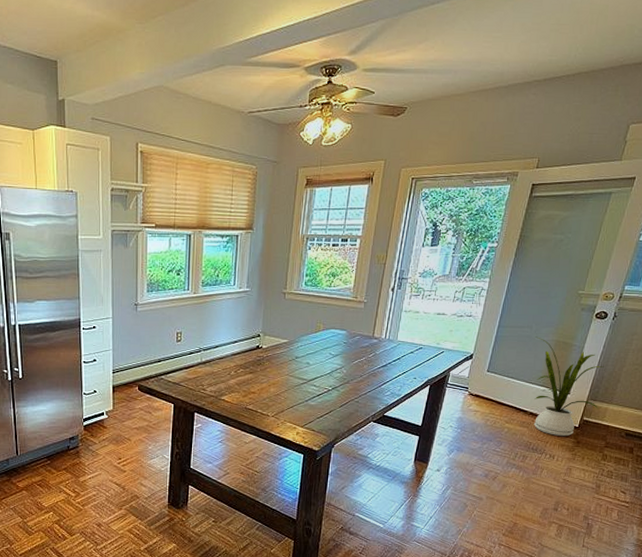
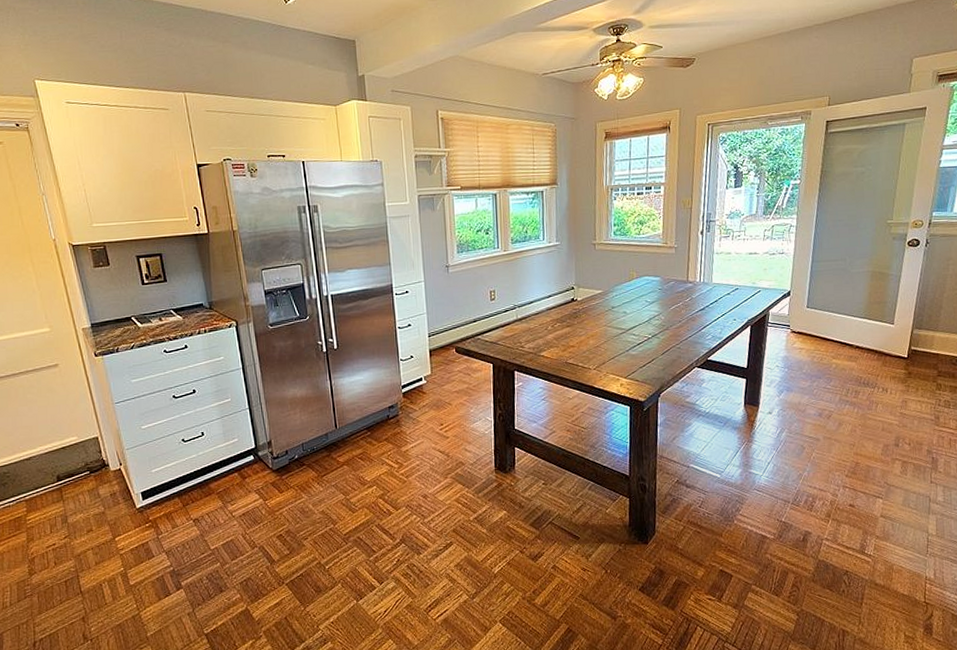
house plant: present [533,336,604,437] -> none [851,269,925,369]

